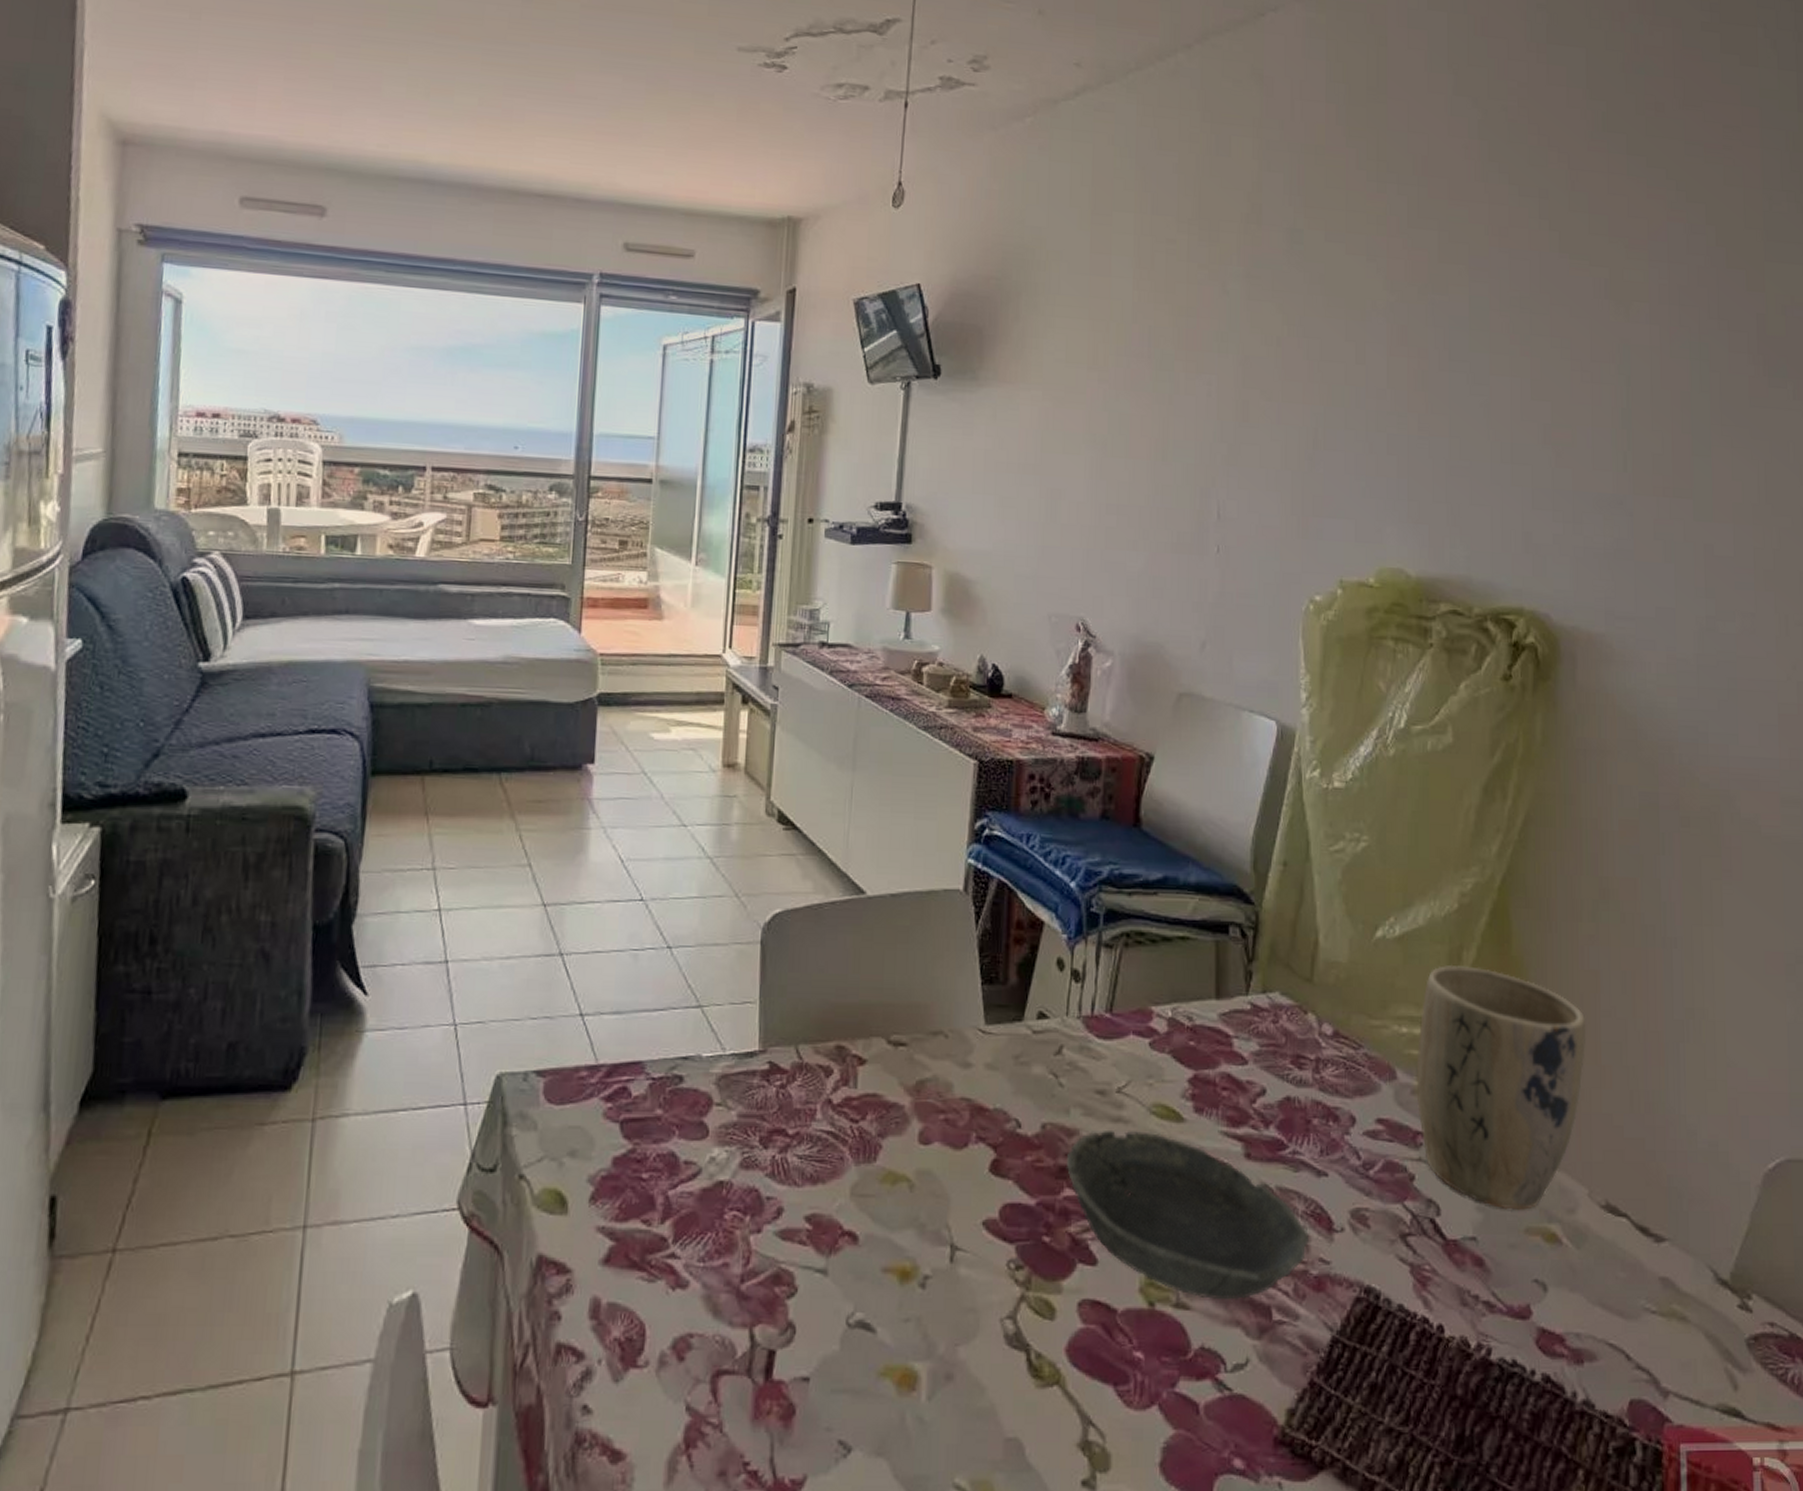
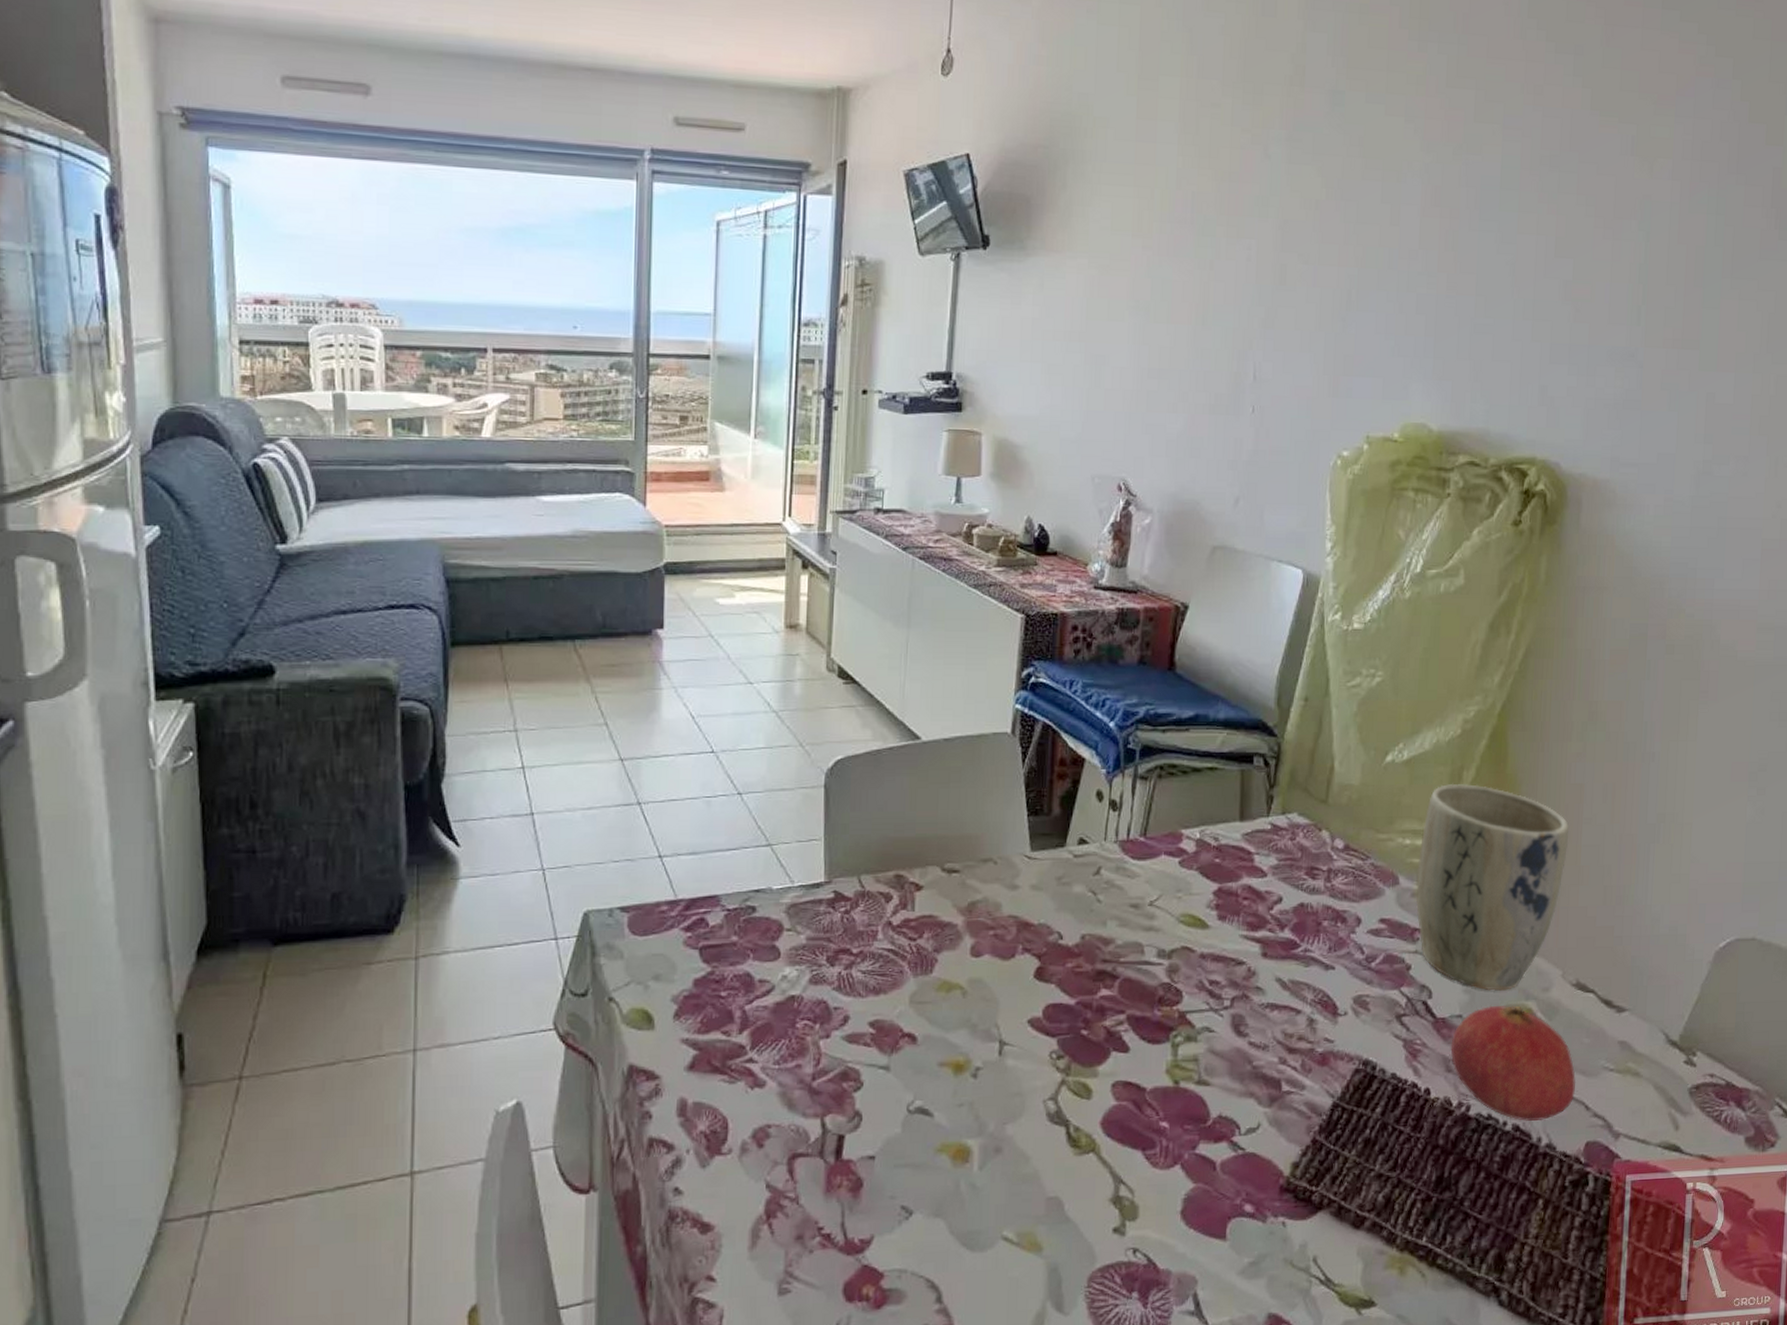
bowl: present [1067,1129,1309,1300] -> none [1103,937,1316,1077]
fruit: none [1465,1227,1614,1370] -> present [1450,1005,1576,1121]

